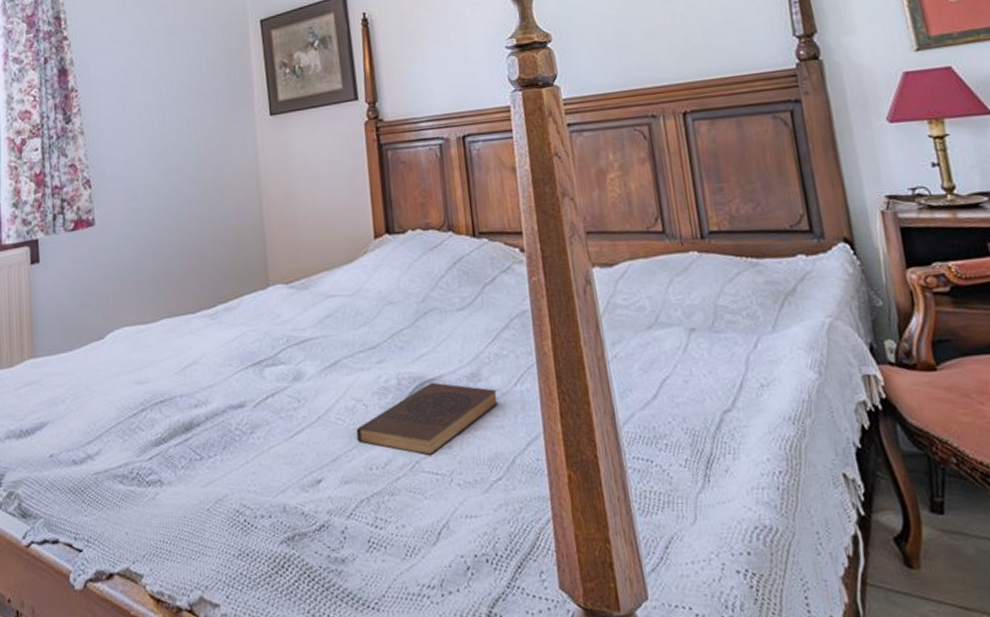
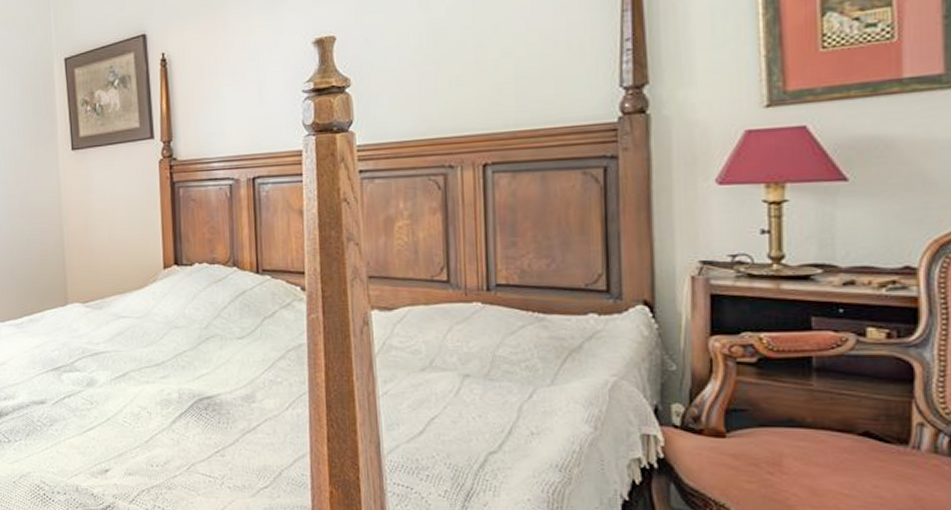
book: present [356,383,498,456] -> none [140,400,269,461]

